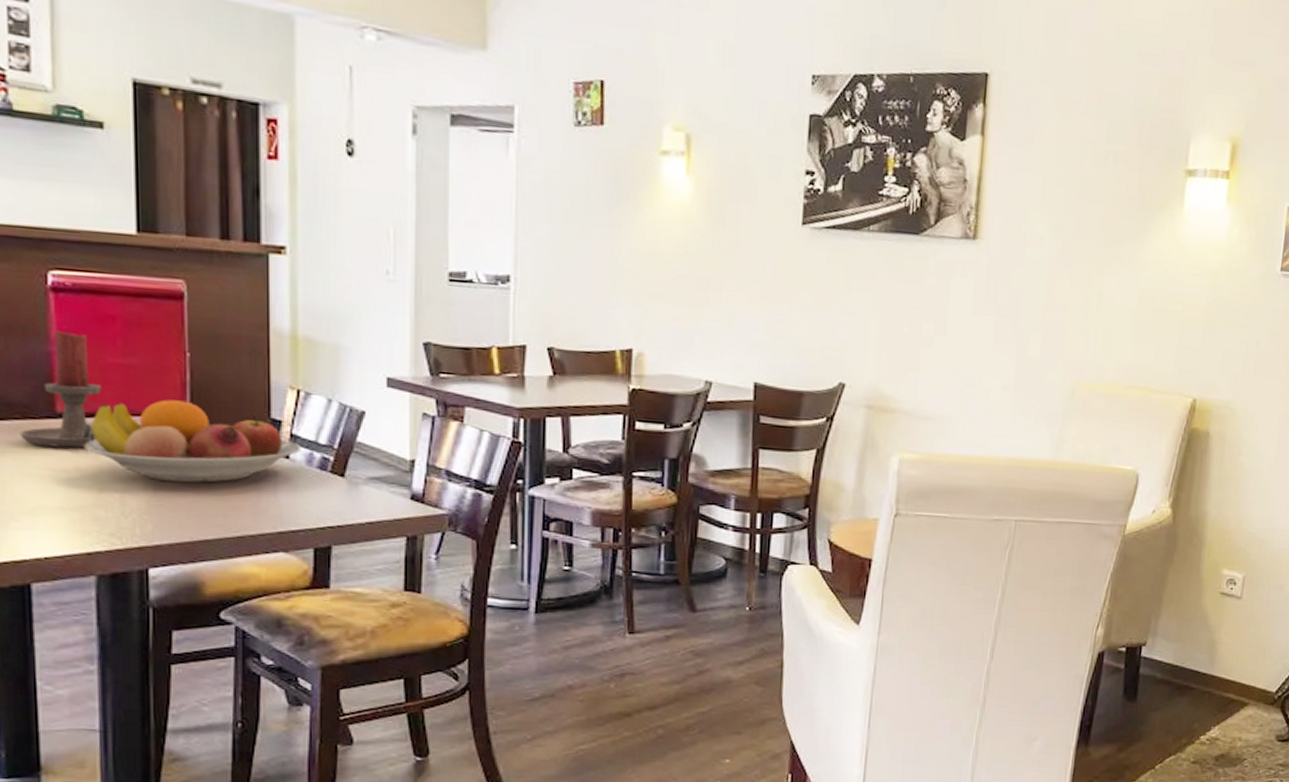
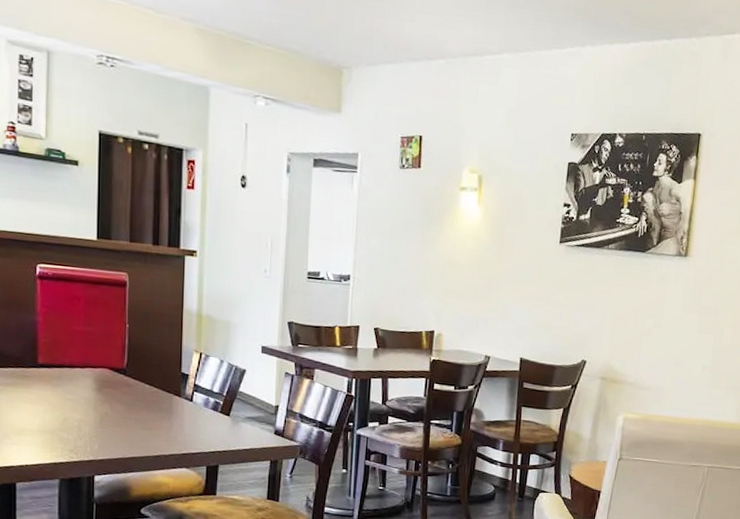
candle holder: present [20,330,102,449] -> none [14,306,69,389]
fruit bowl: present [84,399,301,483] -> none [55,357,201,417]

